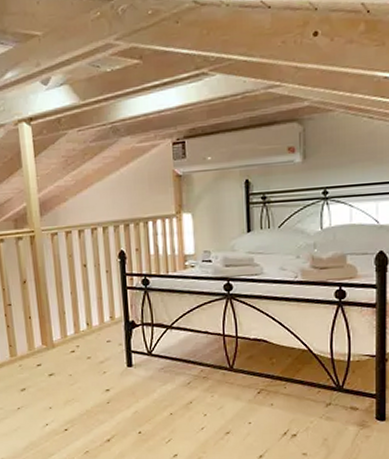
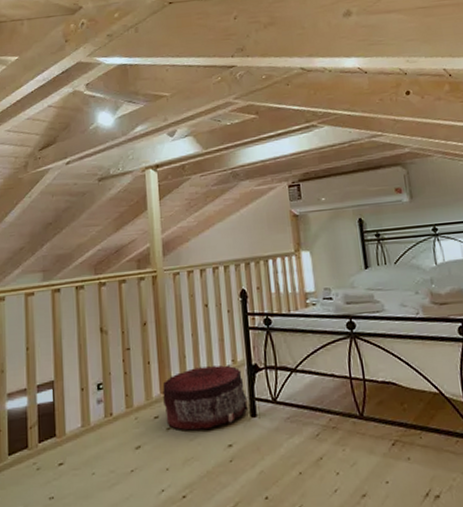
pouf: none [44,321,125,377] -> present [162,365,248,431]

